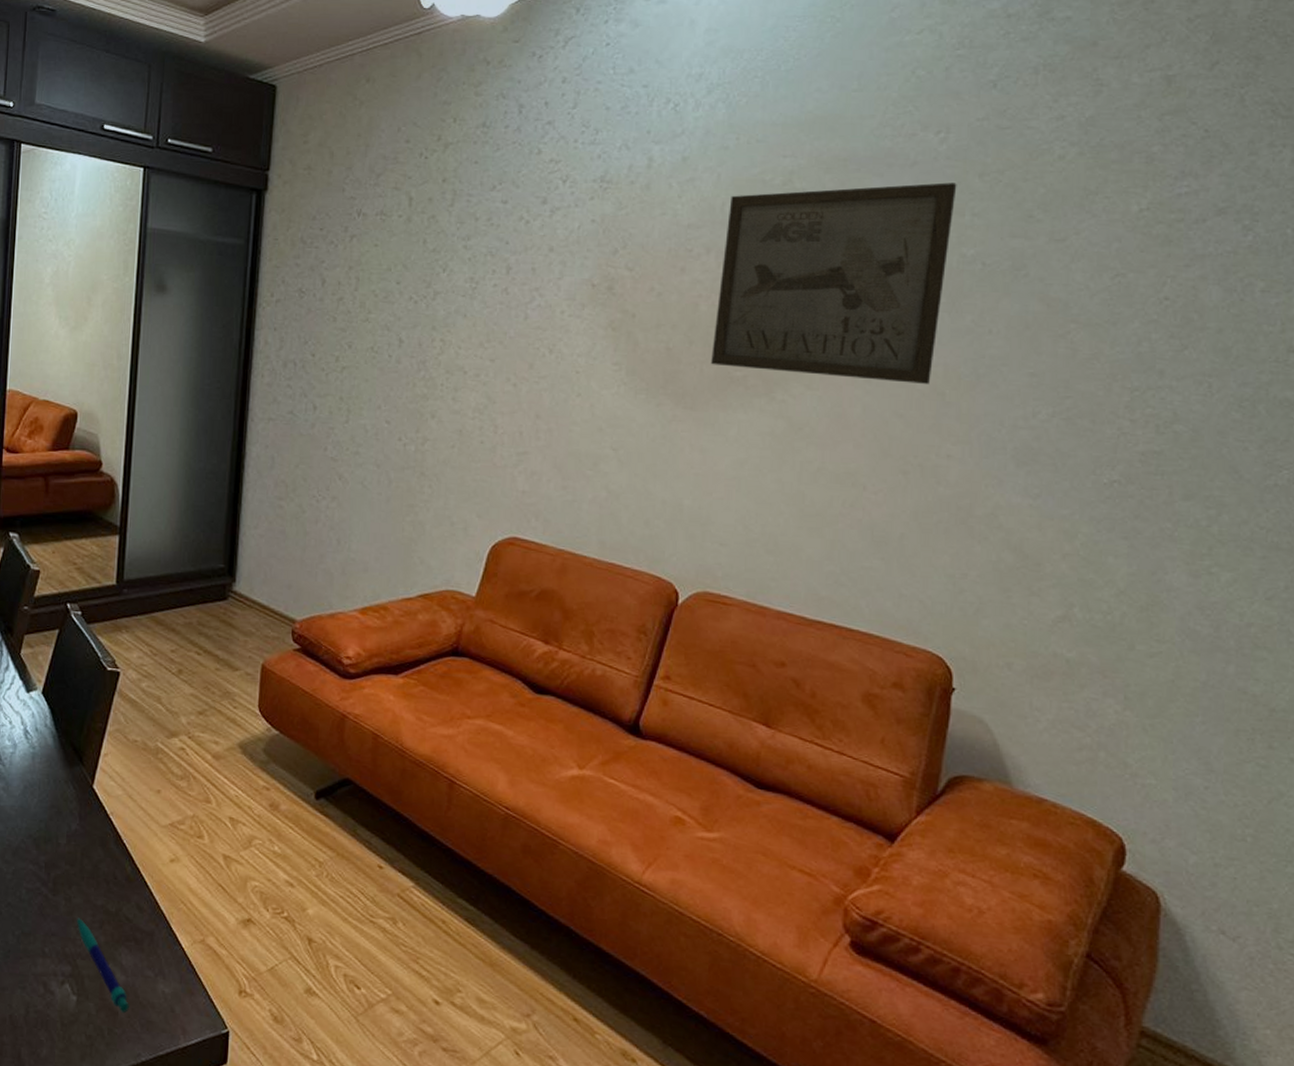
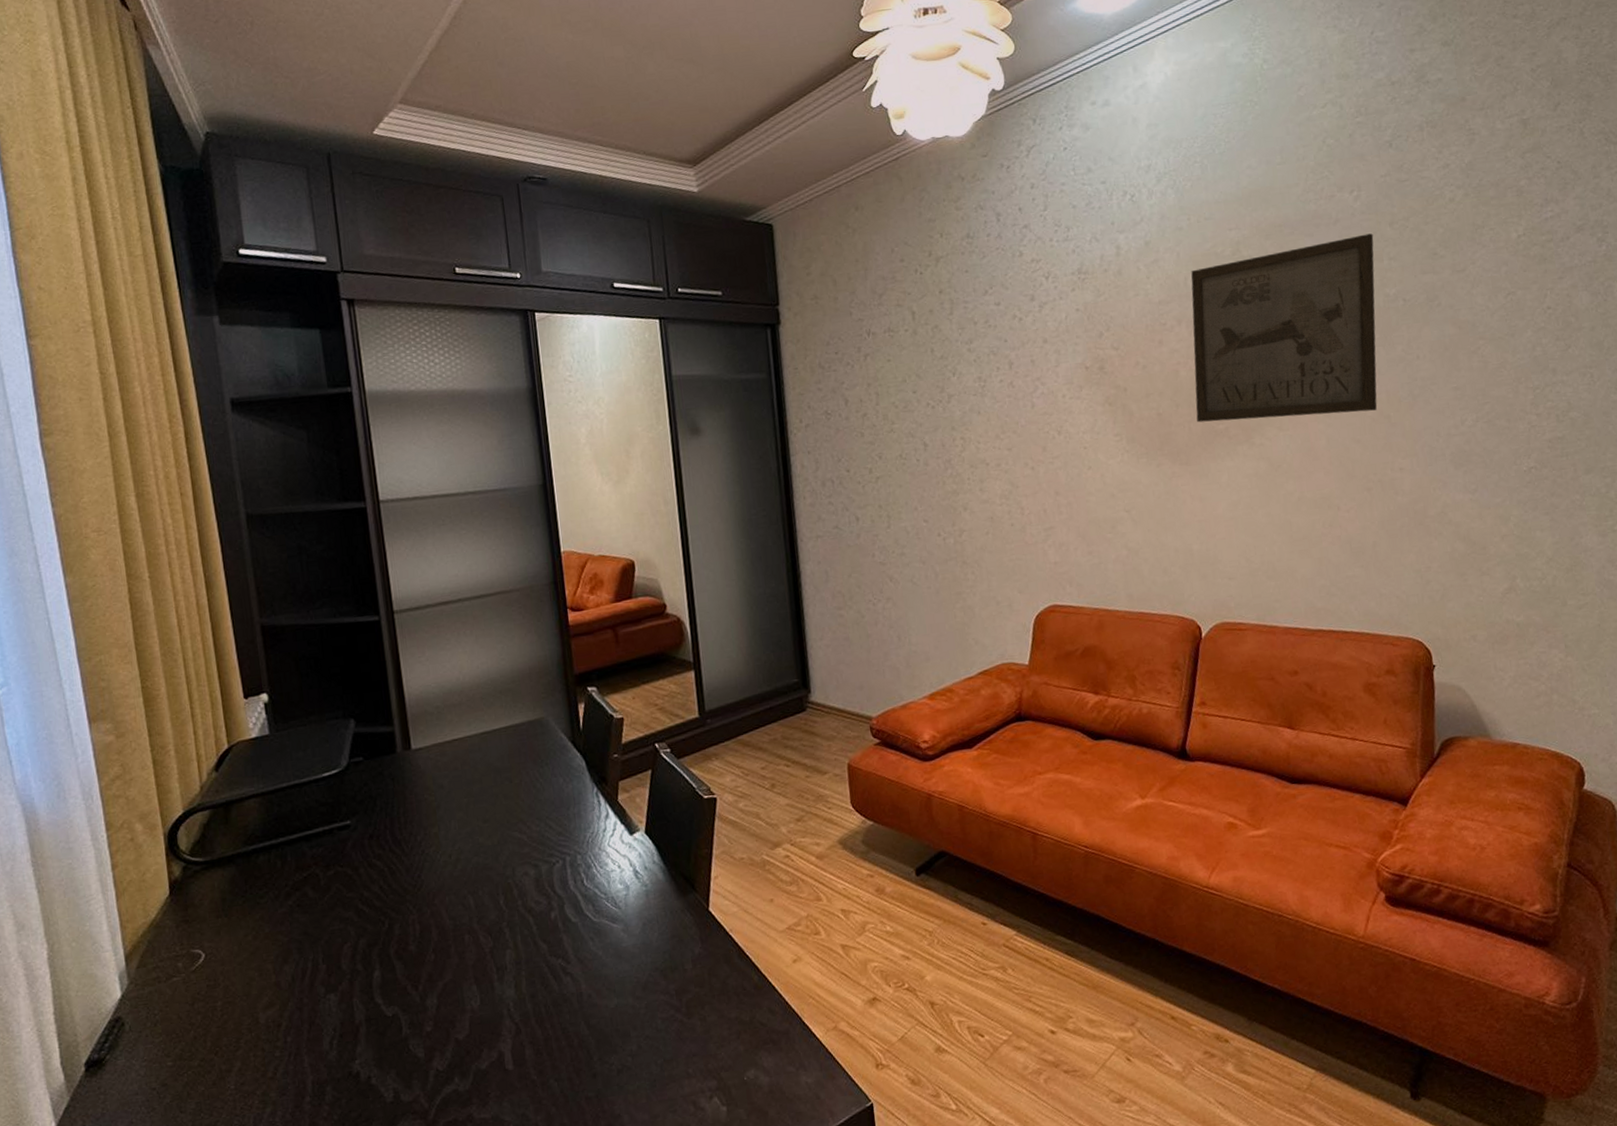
pen: present [76,918,129,1014] -> none [714,1034,777,1112]

